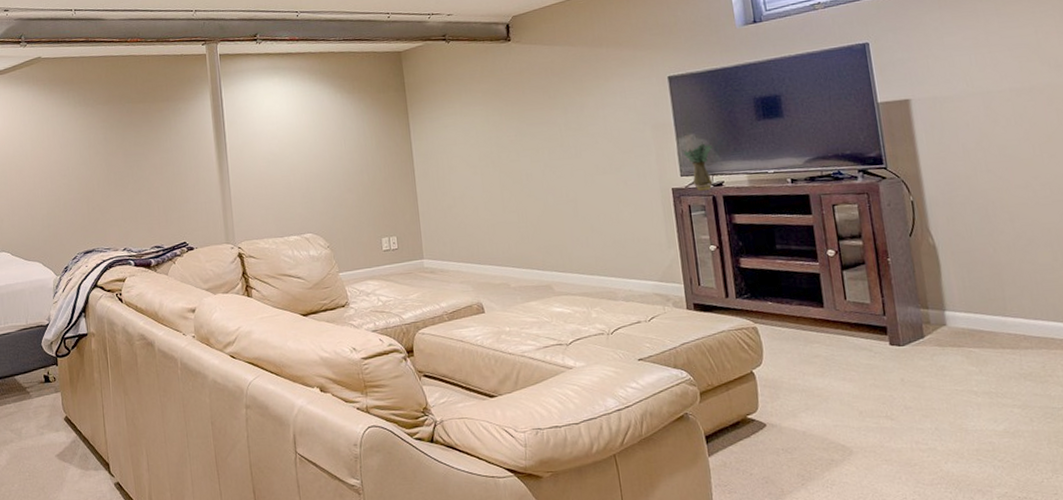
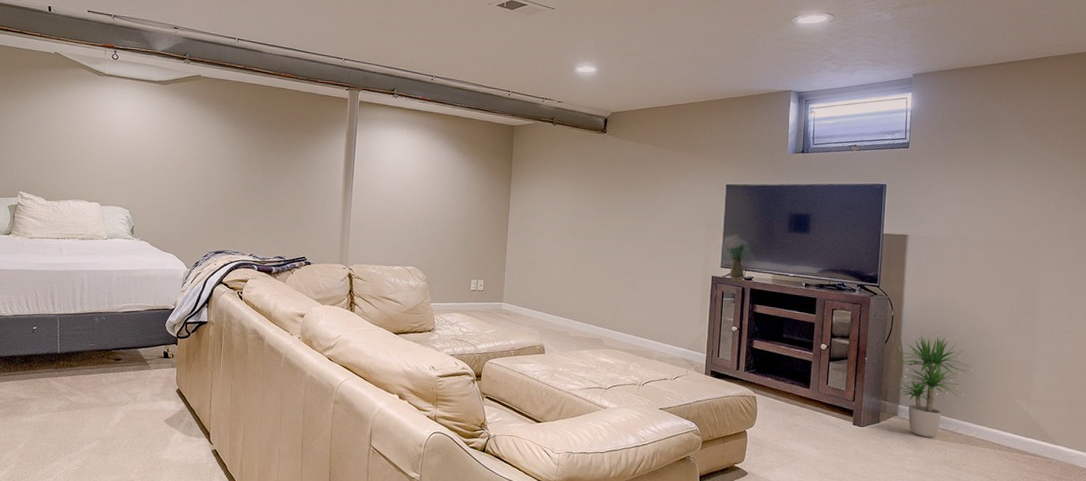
potted plant: none [928,217,1032,347] -> present [896,336,971,437]

